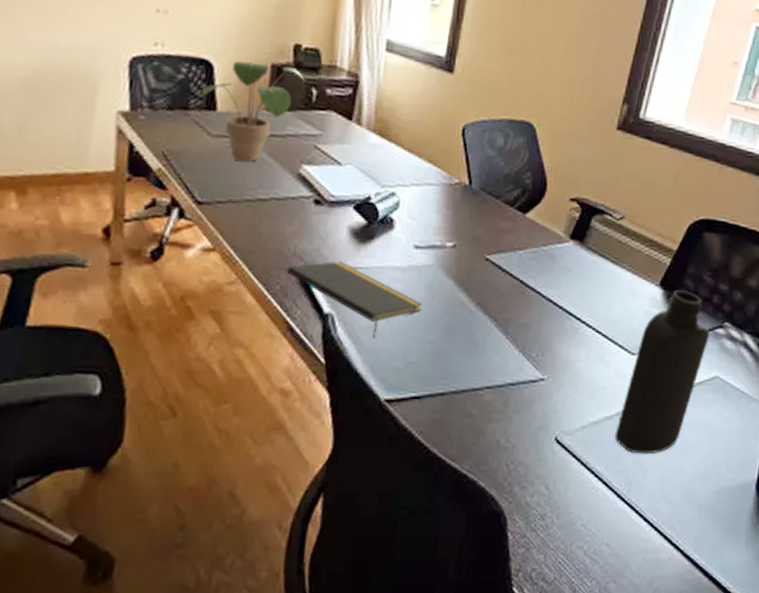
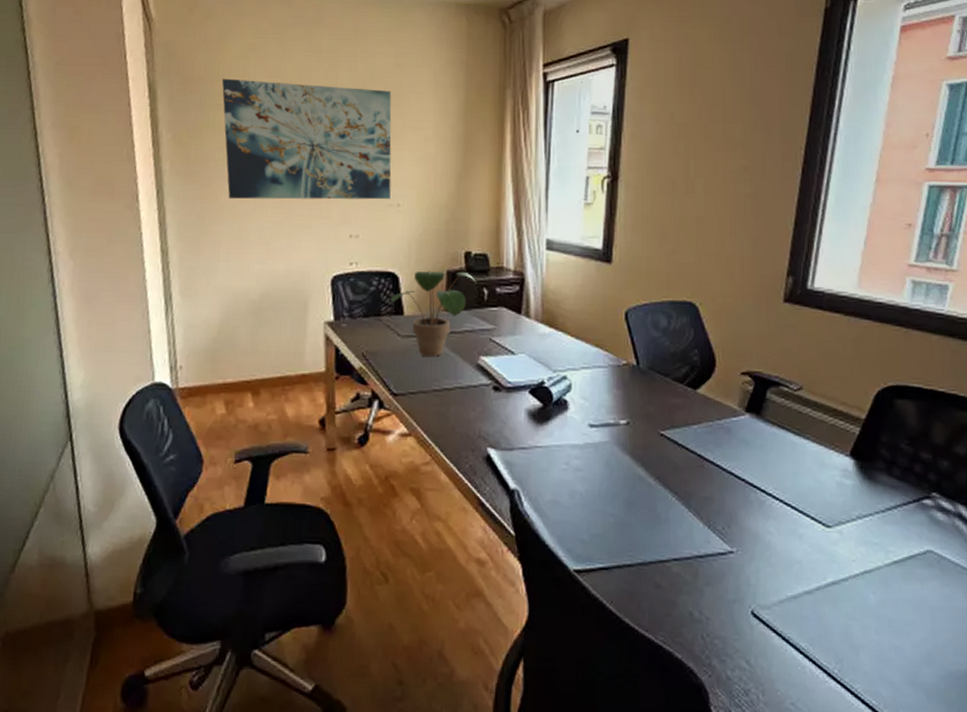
notepad: present [287,261,423,338] -> none [474,441,602,512]
bottle: present [615,290,710,454] -> none [817,460,916,632]

